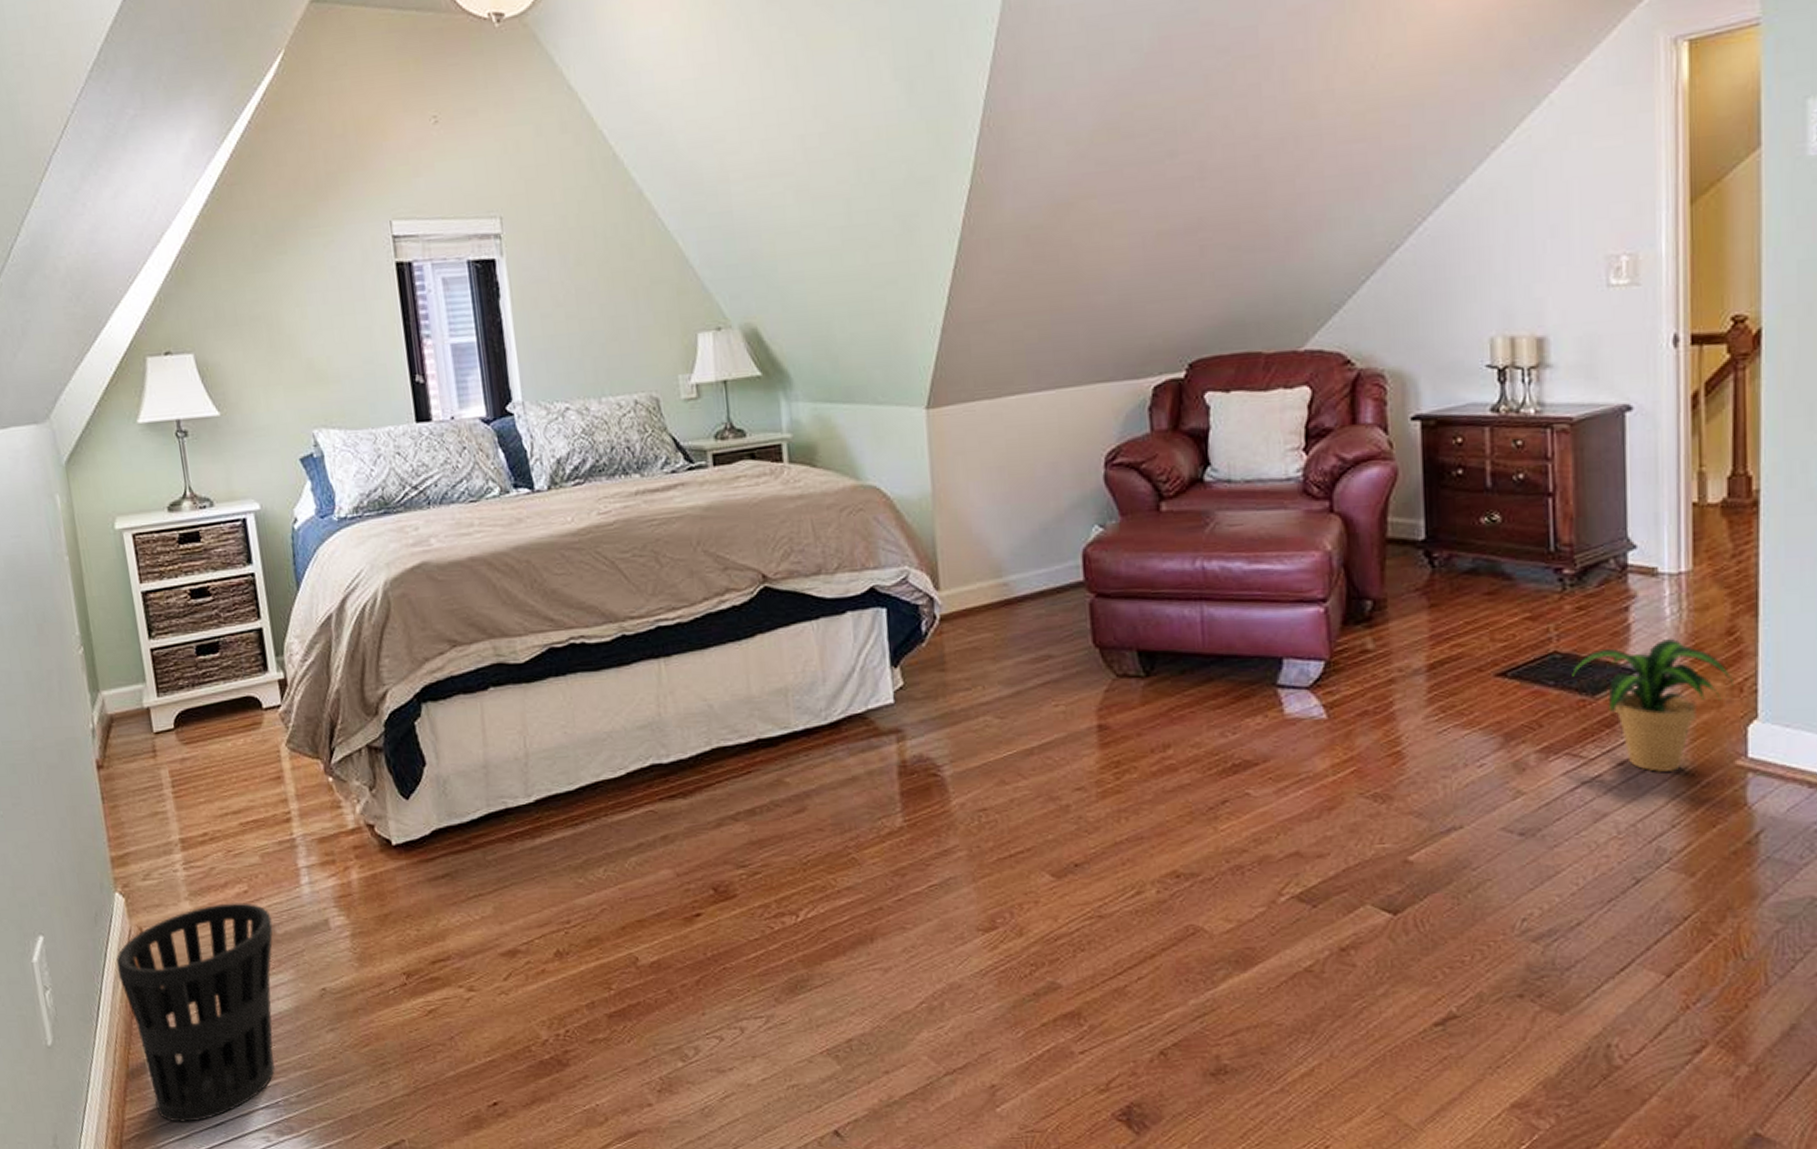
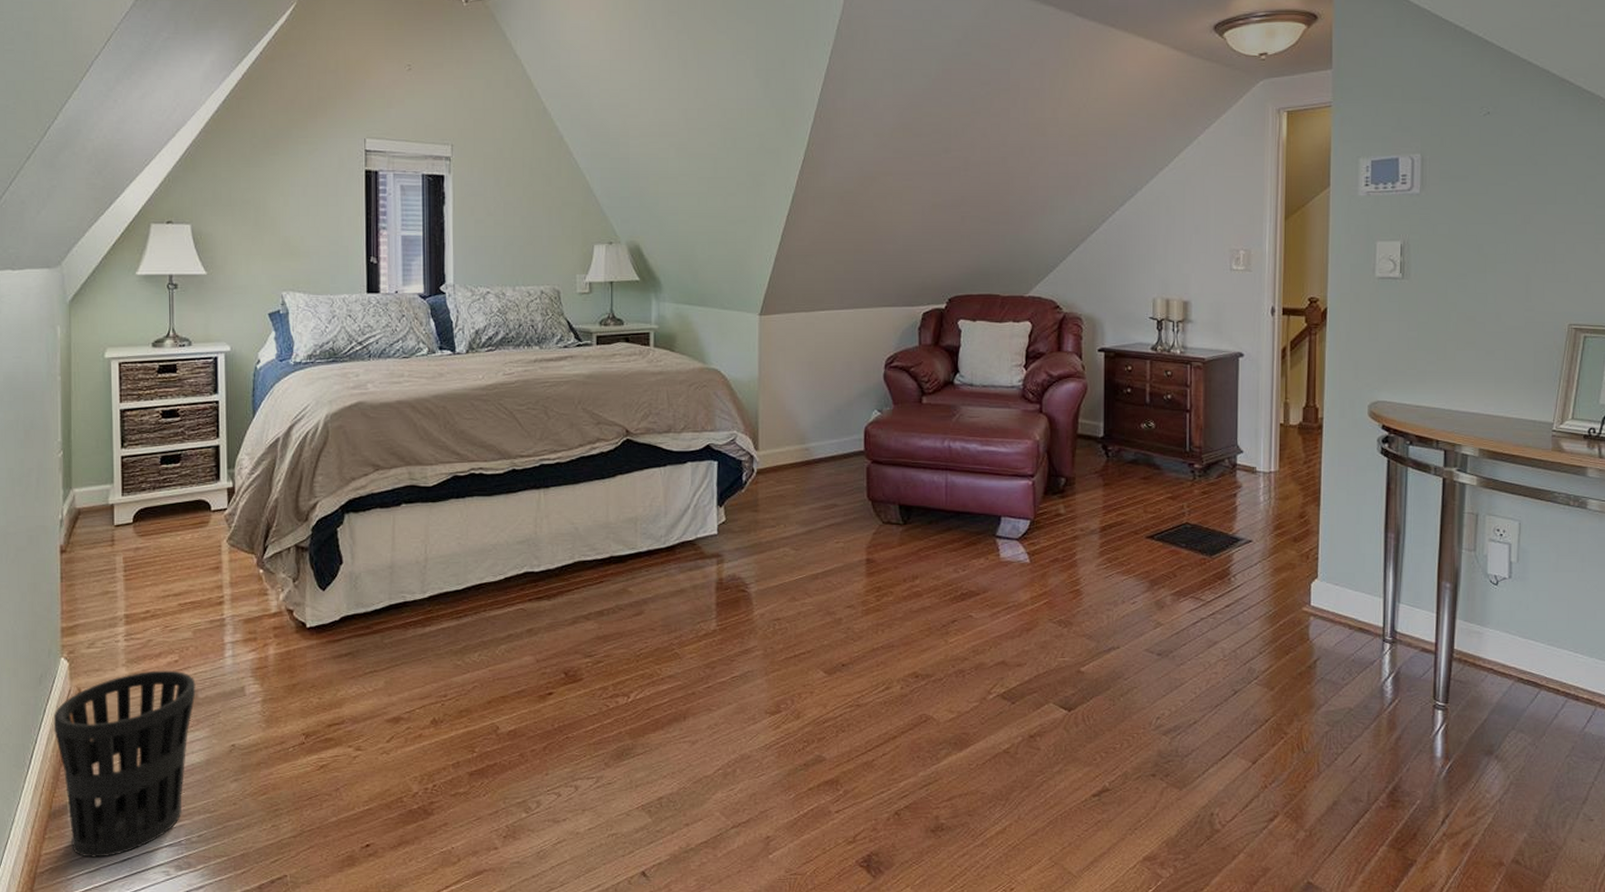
potted plant: present [1572,639,1733,772] -> none [1197,519,1302,613]

